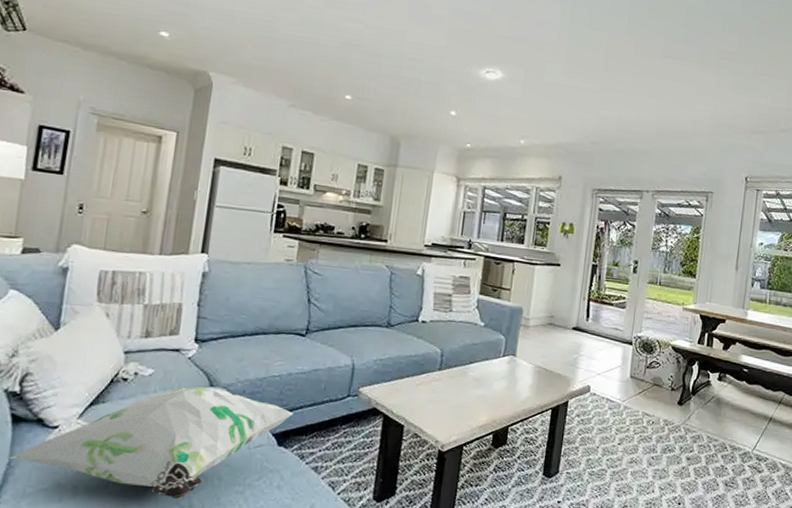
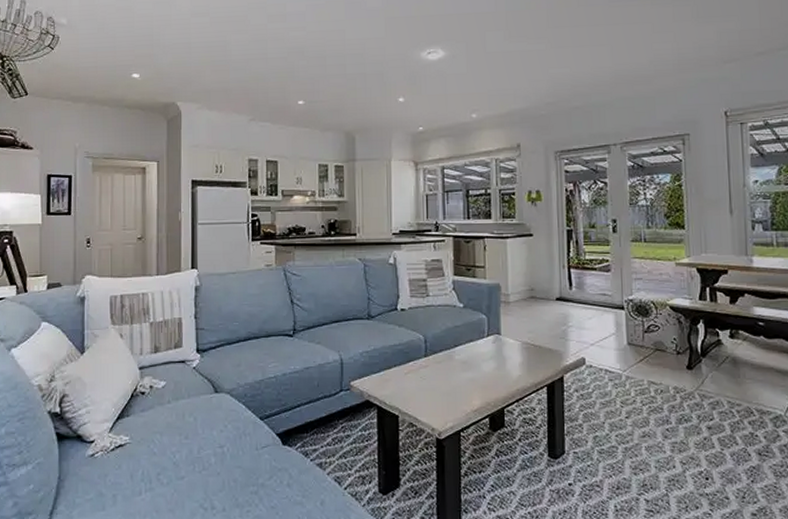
decorative pillow: present [10,387,294,500] -> none [60,394,293,503]

